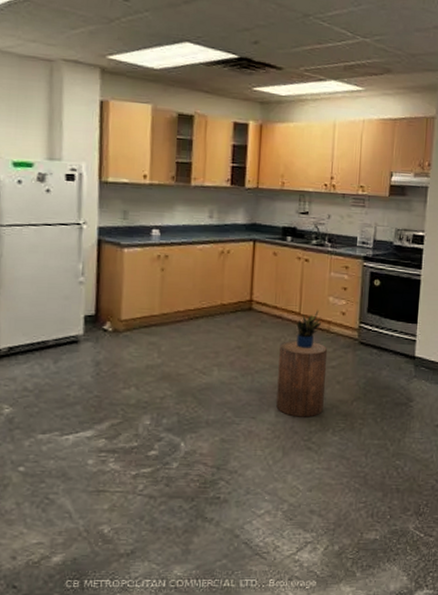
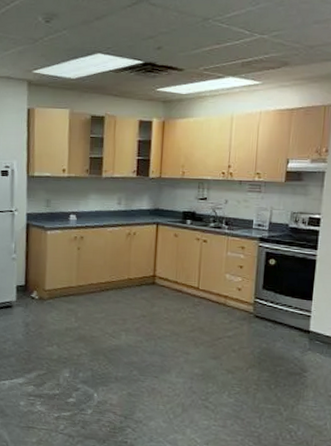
stool: present [276,340,328,417] -> none [176,311,224,380]
potted plant: present [296,310,322,348] -> none [195,286,219,319]

